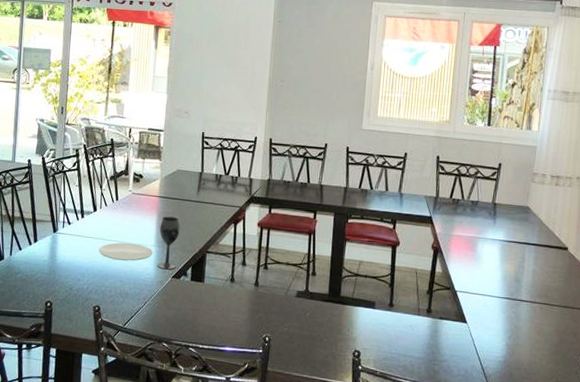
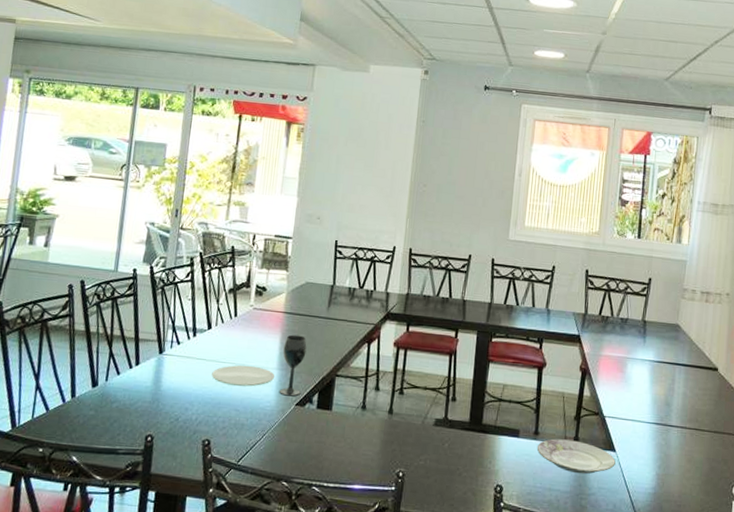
plate: none [391,310,467,343] -> present [536,438,616,474]

